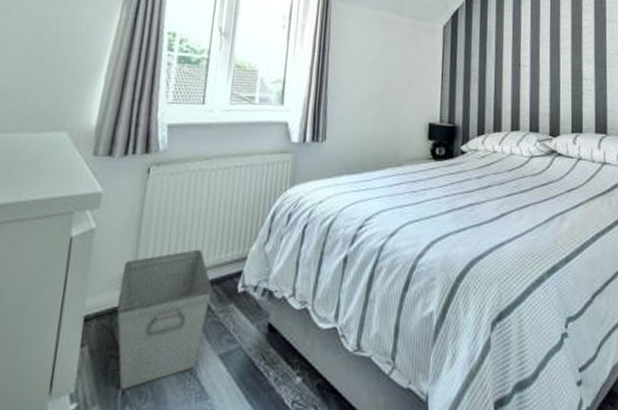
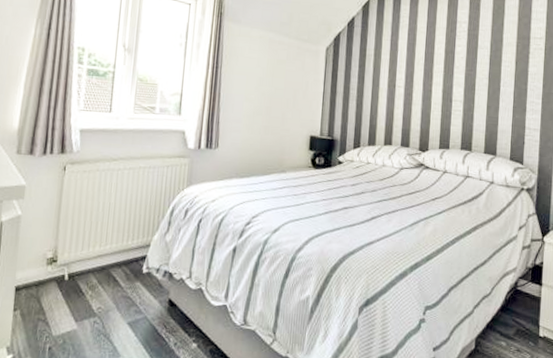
storage bin: present [117,249,213,390] -> none [42,236,122,346]

